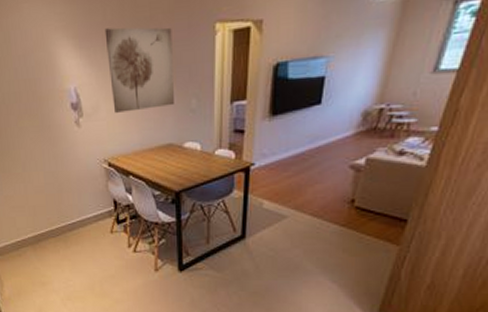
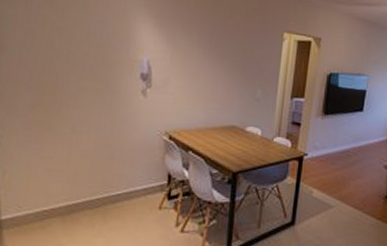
wall art: present [104,27,174,113] -> none [183,16,247,92]

